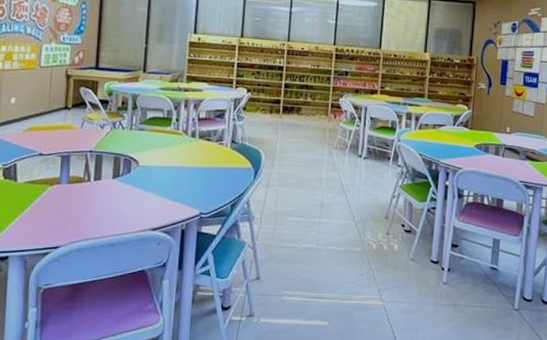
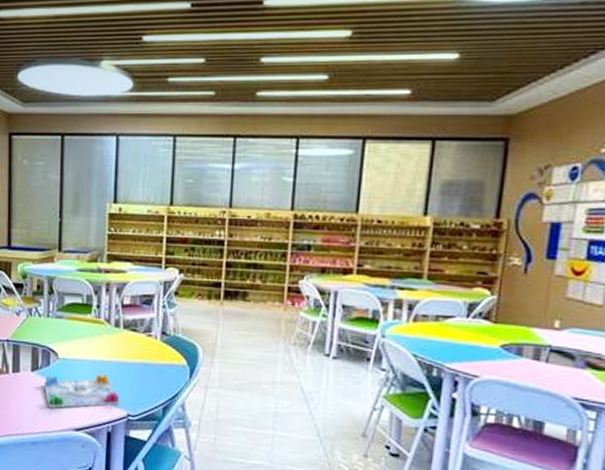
board game: none [124,178,194,211] -> present [43,373,120,408]

